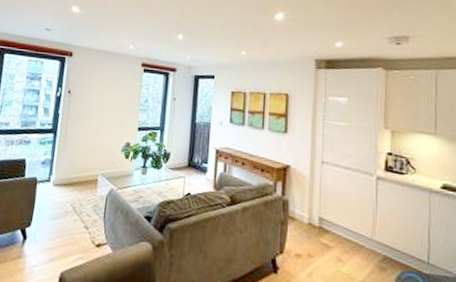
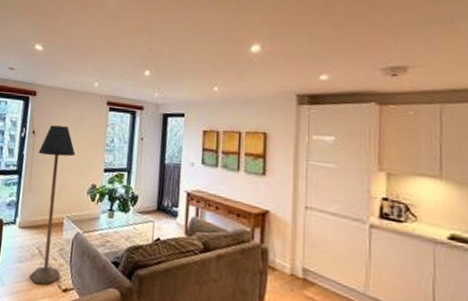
floor lamp: none [62,85,111,241] -> present [28,125,76,285]

